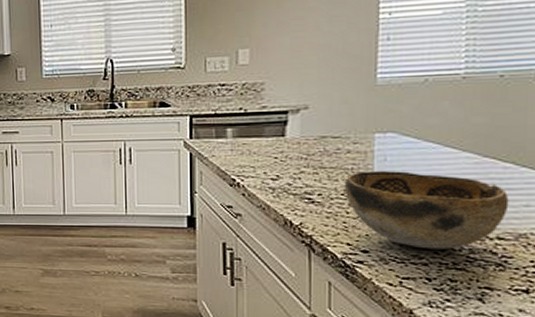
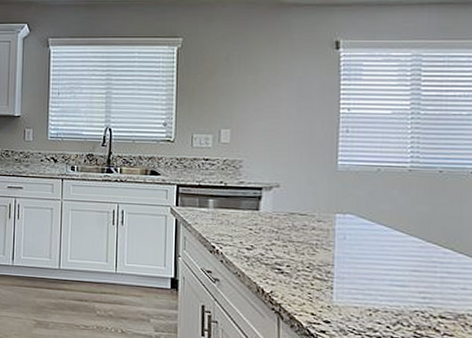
decorative bowl: present [344,171,509,250] -> none [309,247,449,325]

